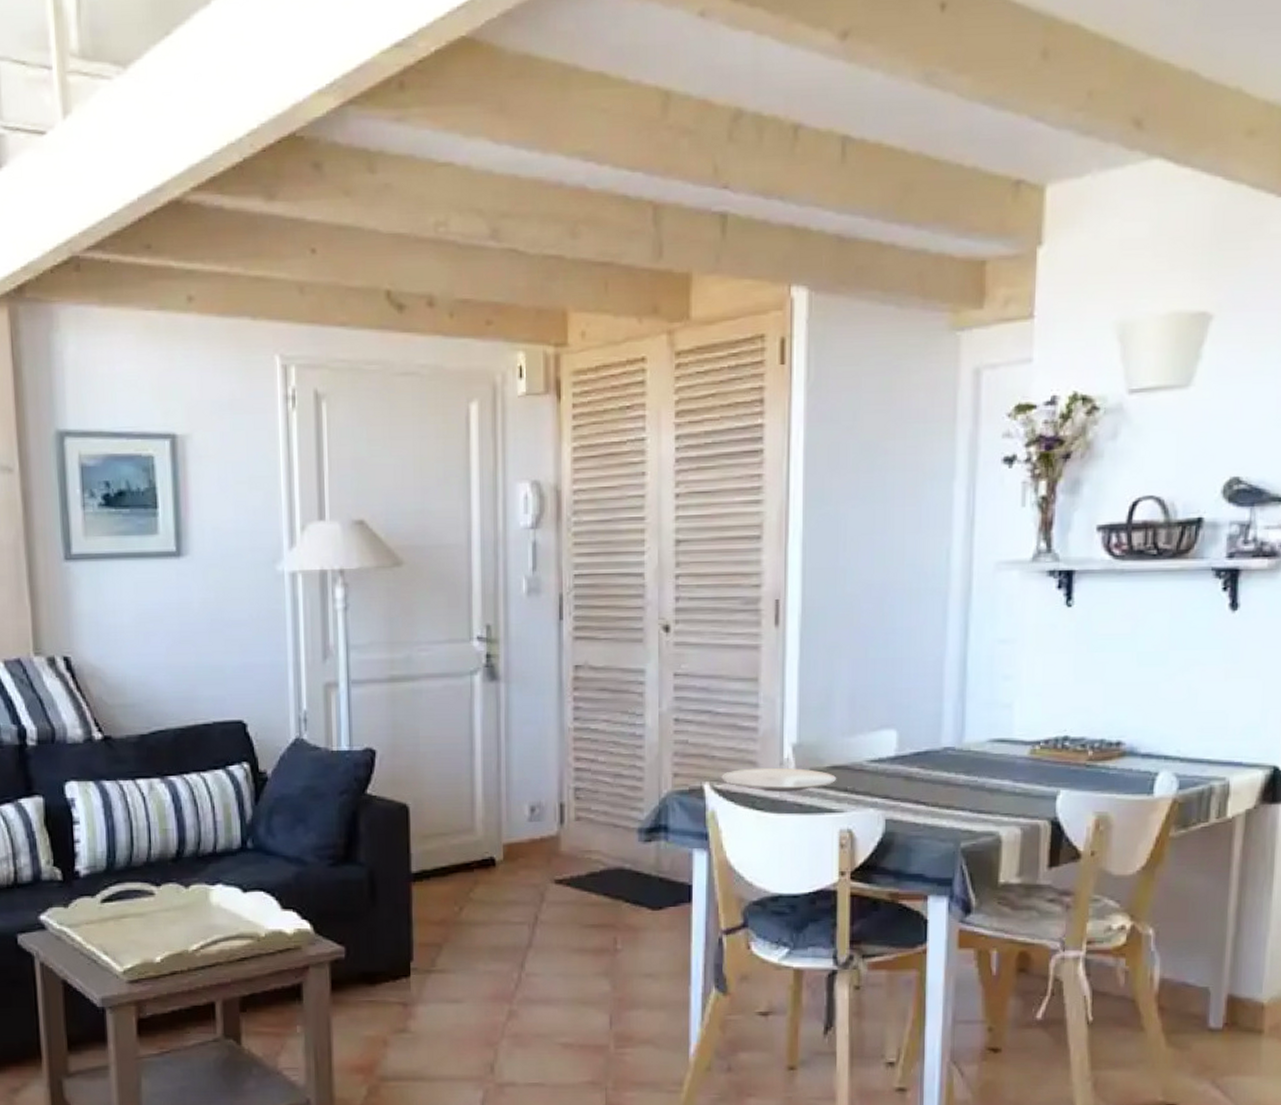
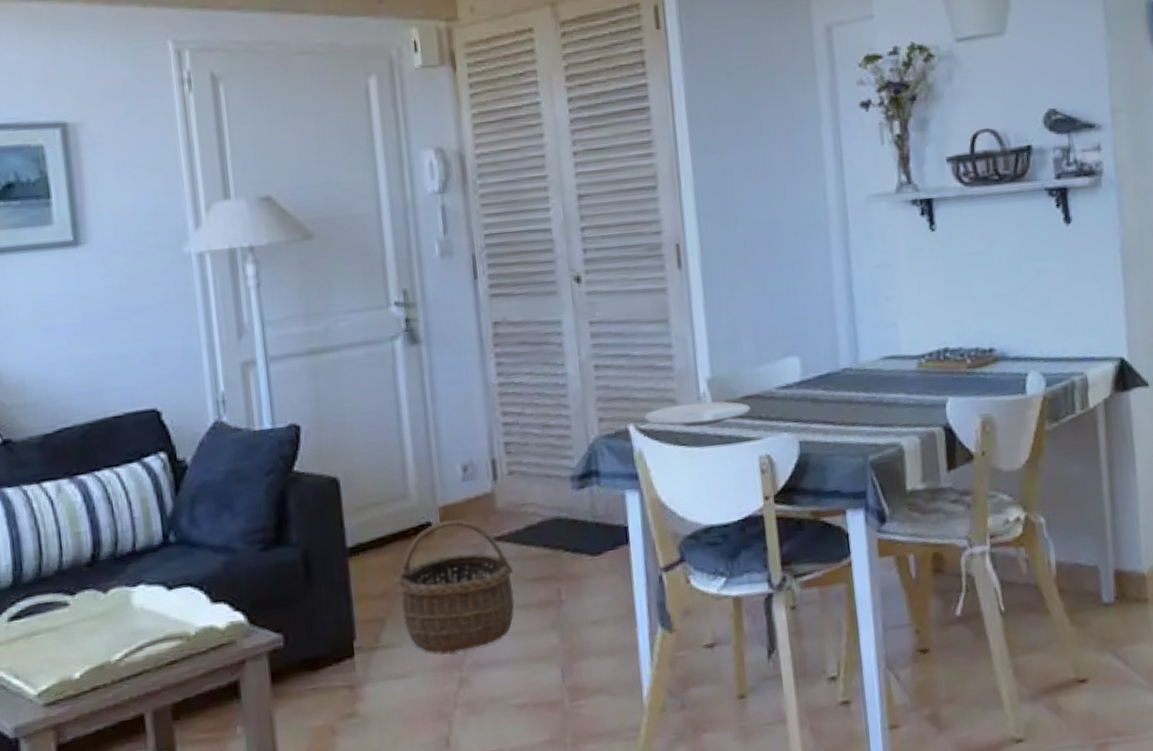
wicker basket: none [457,858,572,985] -> present [397,520,515,654]

